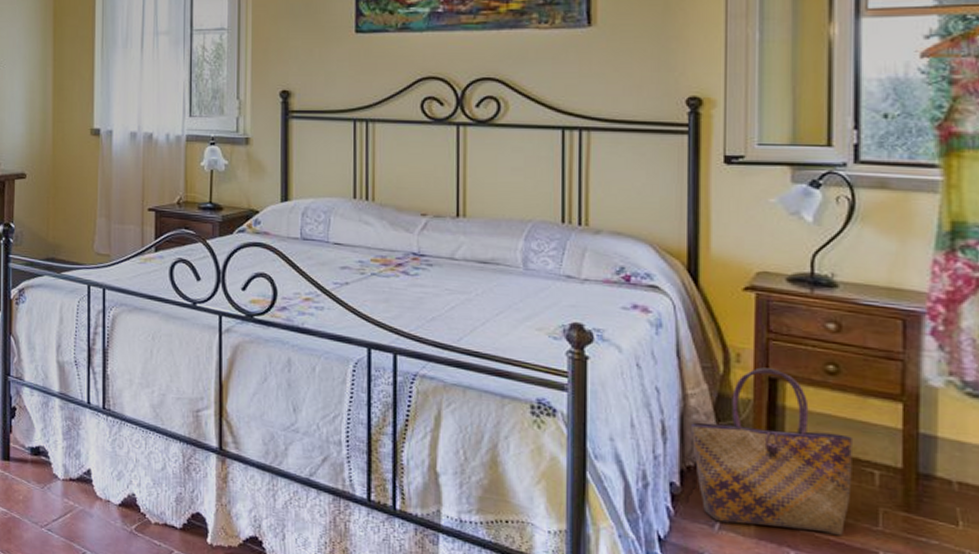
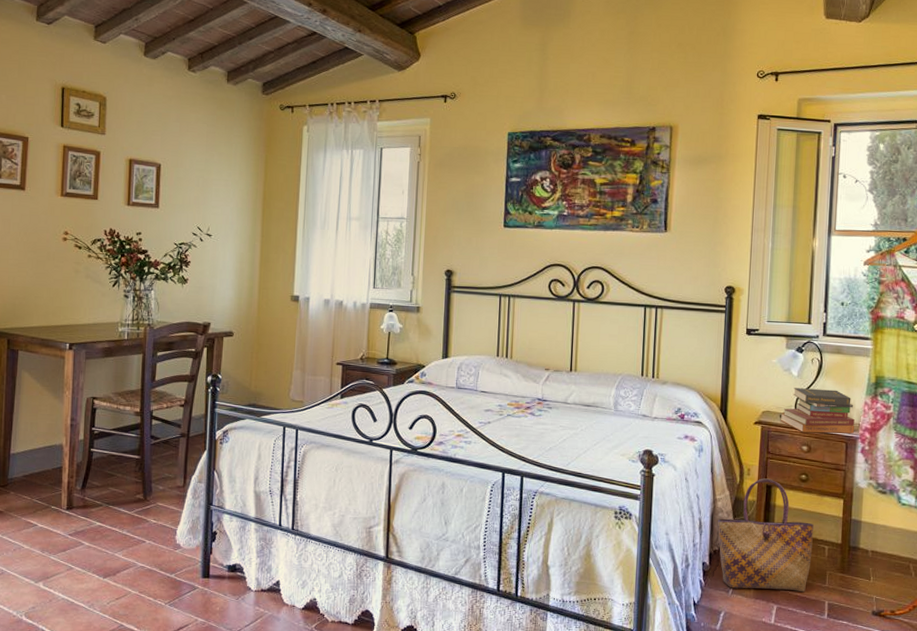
books: none [786,239,916,307] -> present [780,388,855,434]

